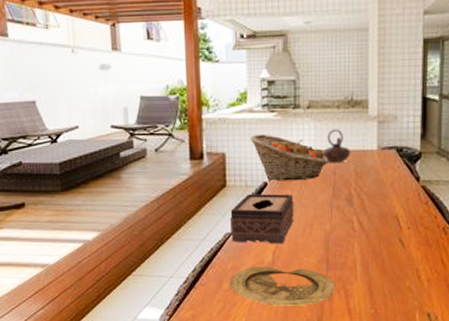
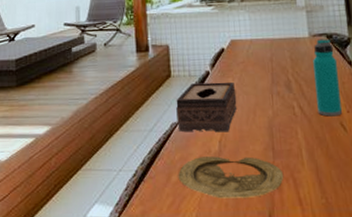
fruit basket: present [250,134,328,181] -> none [191,26,265,70]
teapot: present [323,129,350,162] -> none [258,19,284,50]
water bottle: none [377,152,405,232] -> present [313,39,342,117]

